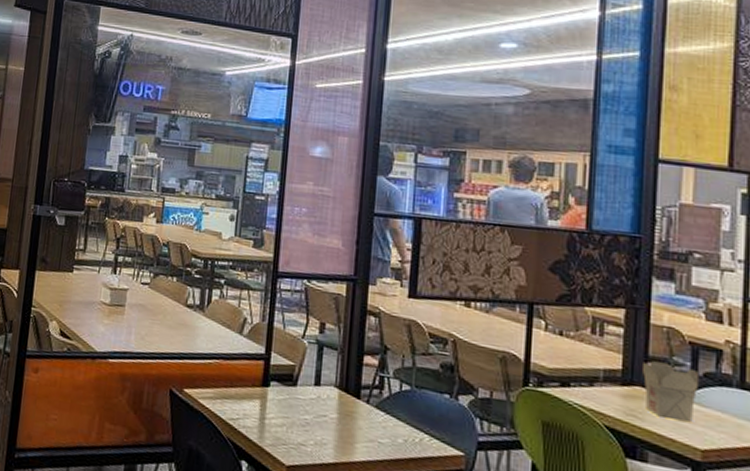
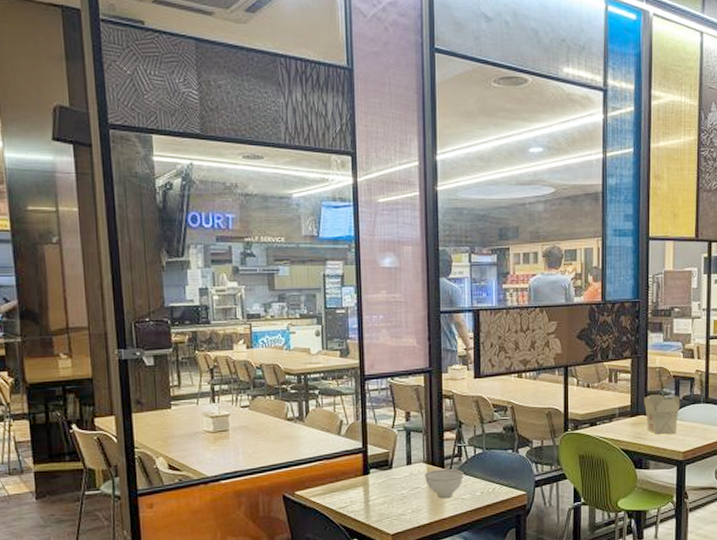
bowl: none [334,397,385,438] -> present [424,468,465,499]

